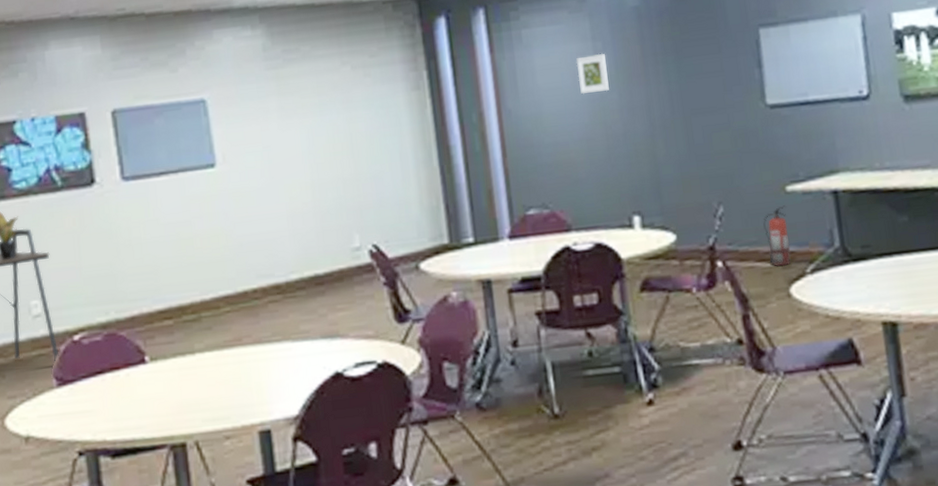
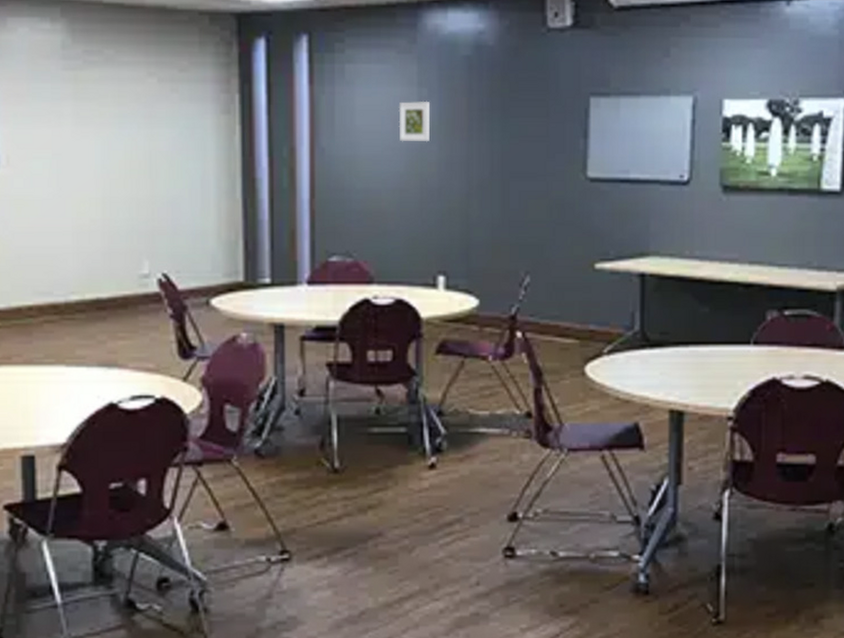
fire extinguisher: present [763,205,791,267] -> none [567,282,593,344]

